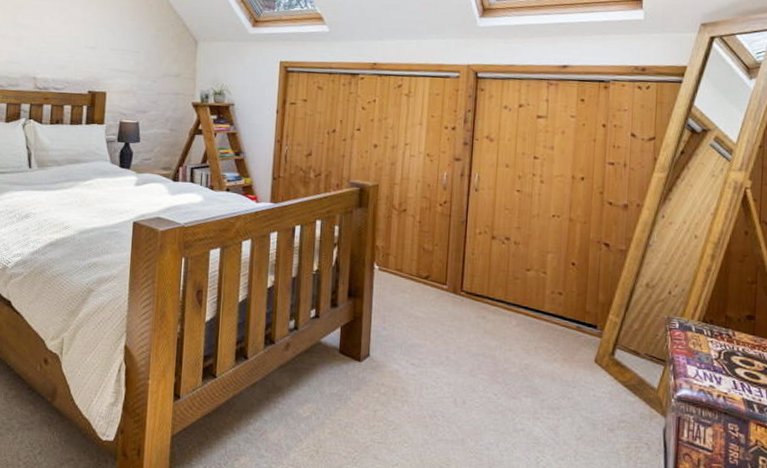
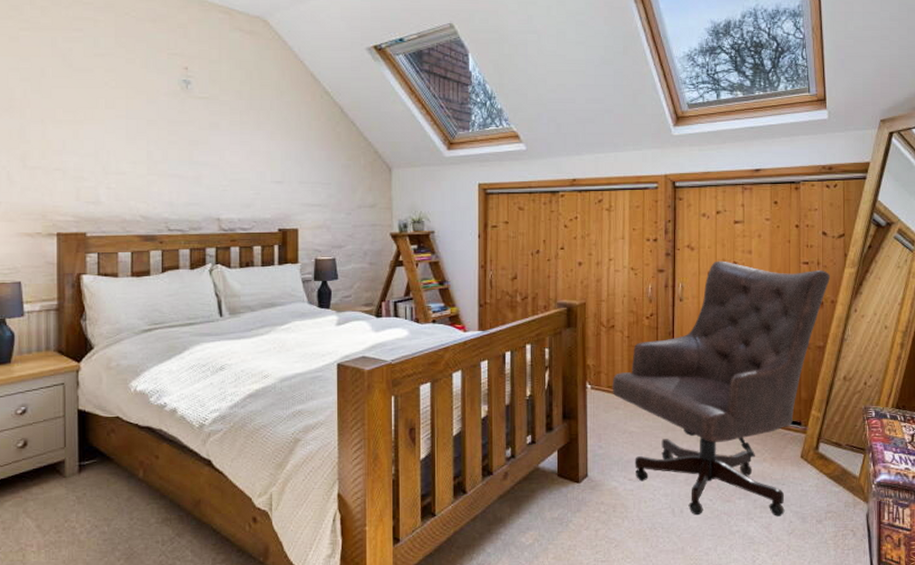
chair: none [400,154,637,420] -> present [612,260,830,516]

